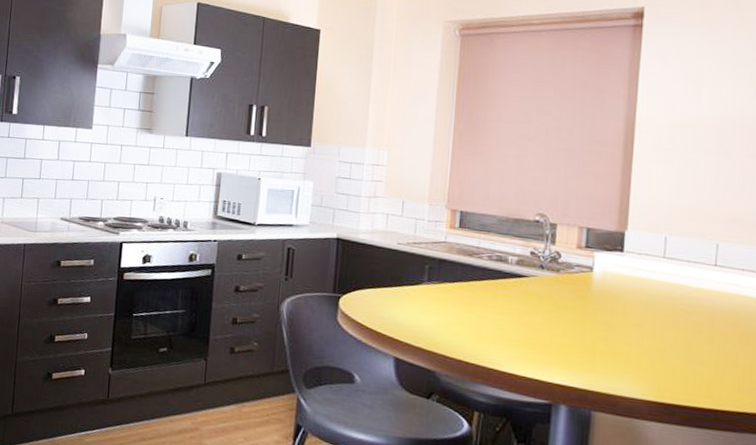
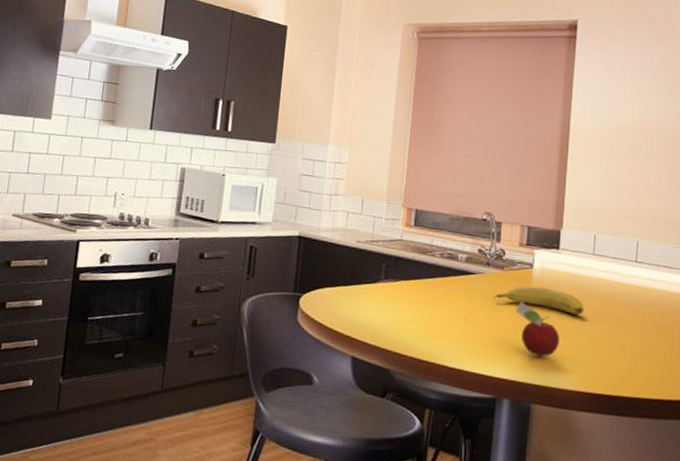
fruit: none [547,290,653,321] -> present [493,286,584,315]
fruit: none [572,305,624,364] -> present [514,301,559,358]

